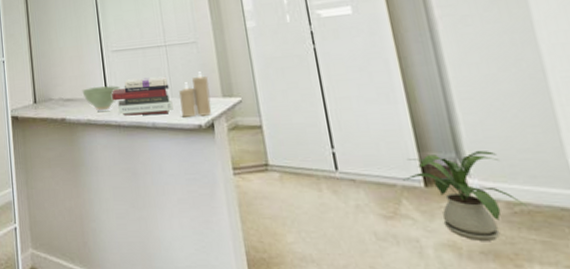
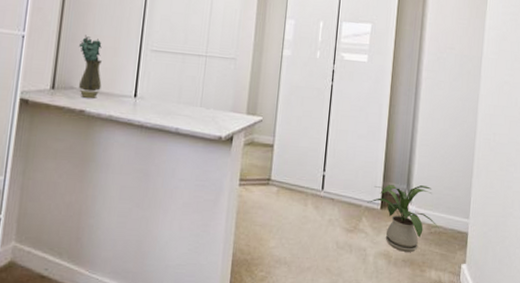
vase: none [48,49,75,107] -> present [78,35,102,98]
bowl: present [82,85,120,110] -> none [109,82,151,108]
books: present [112,76,173,116] -> none [140,82,201,122]
candle: present [178,72,212,117] -> none [205,87,238,129]

